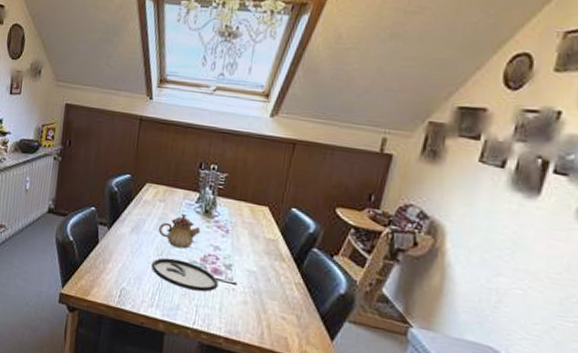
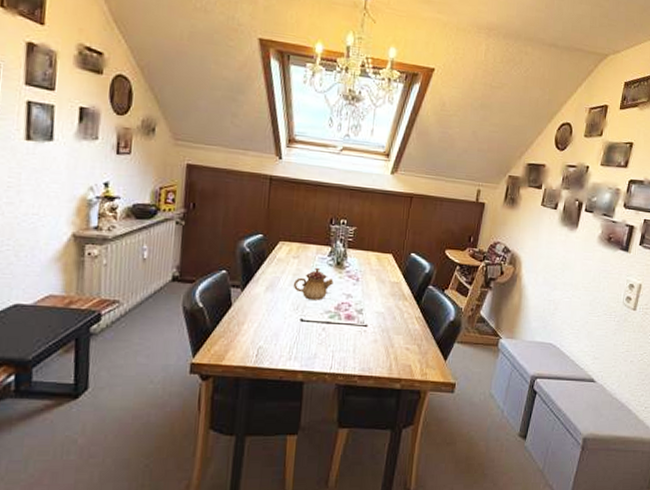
plate: present [150,257,219,292] -> none [287,311,352,338]

